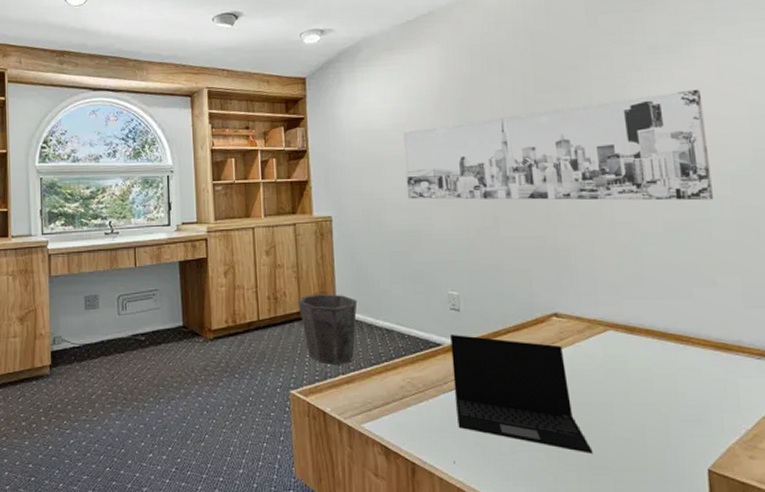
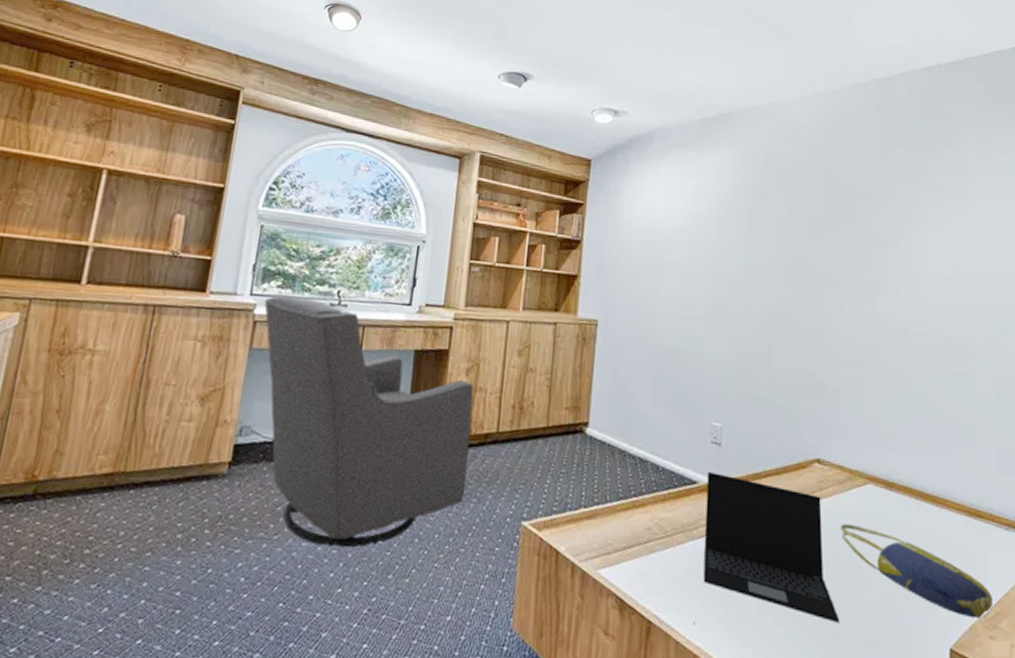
chair: none [53,231,238,423] -> present [264,295,474,548]
waste bin: present [297,294,358,365] -> none [545,408,613,495]
wall art: present [403,89,713,201] -> none [682,236,979,355]
tote bag: none [585,367,750,441] -> present [841,524,993,619]

